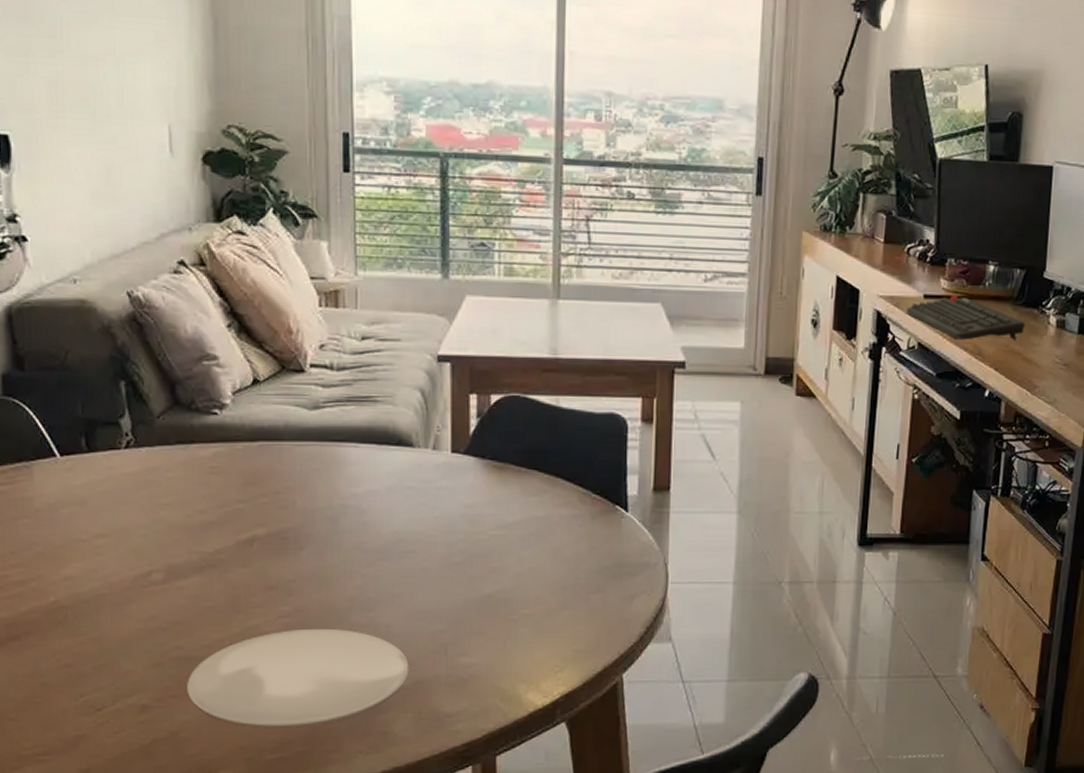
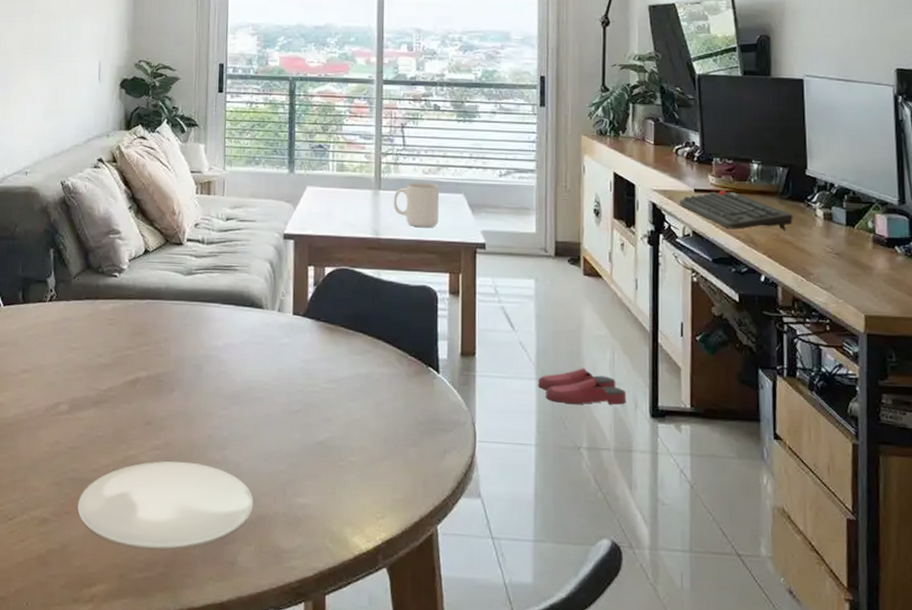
cup: none [575,290,633,345] -> present [393,183,440,228]
slippers: none [739,498,834,536] -> present [538,368,627,405]

